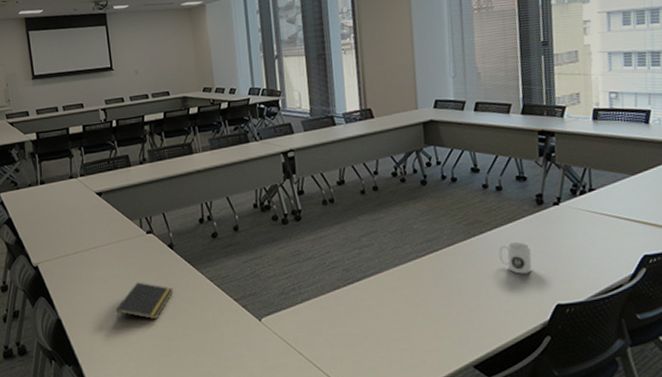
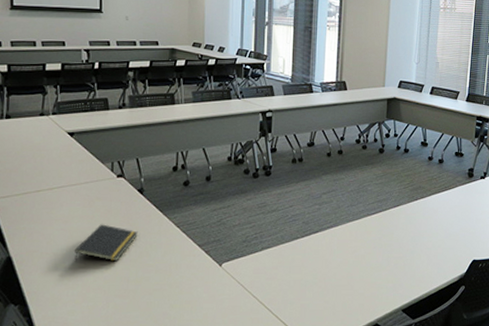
mug: present [498,242,532,274] -> none [434,207,459,234]

